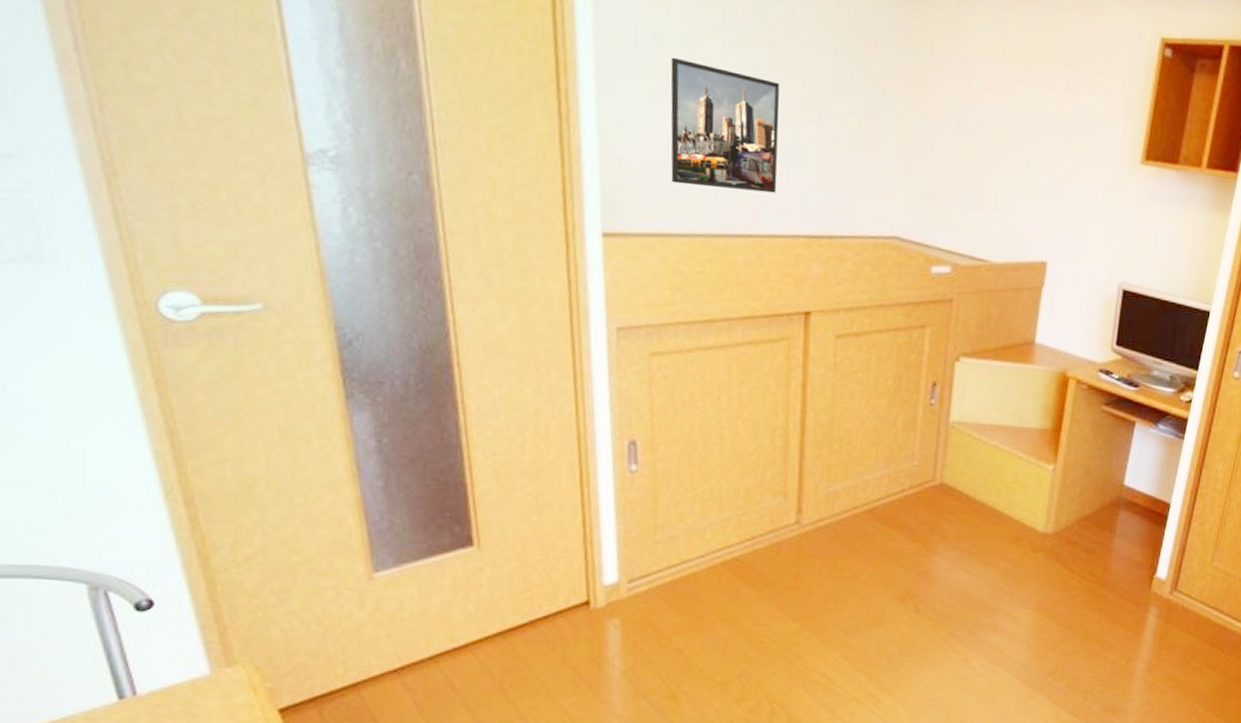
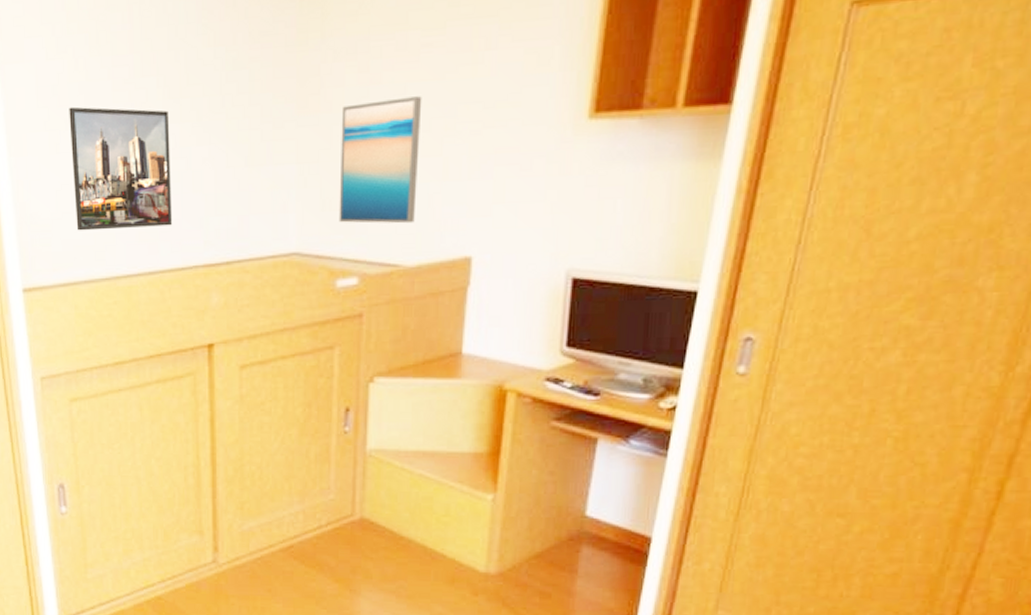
wall art: none [936,113,1014,226] -> present [339,96,422,224]

